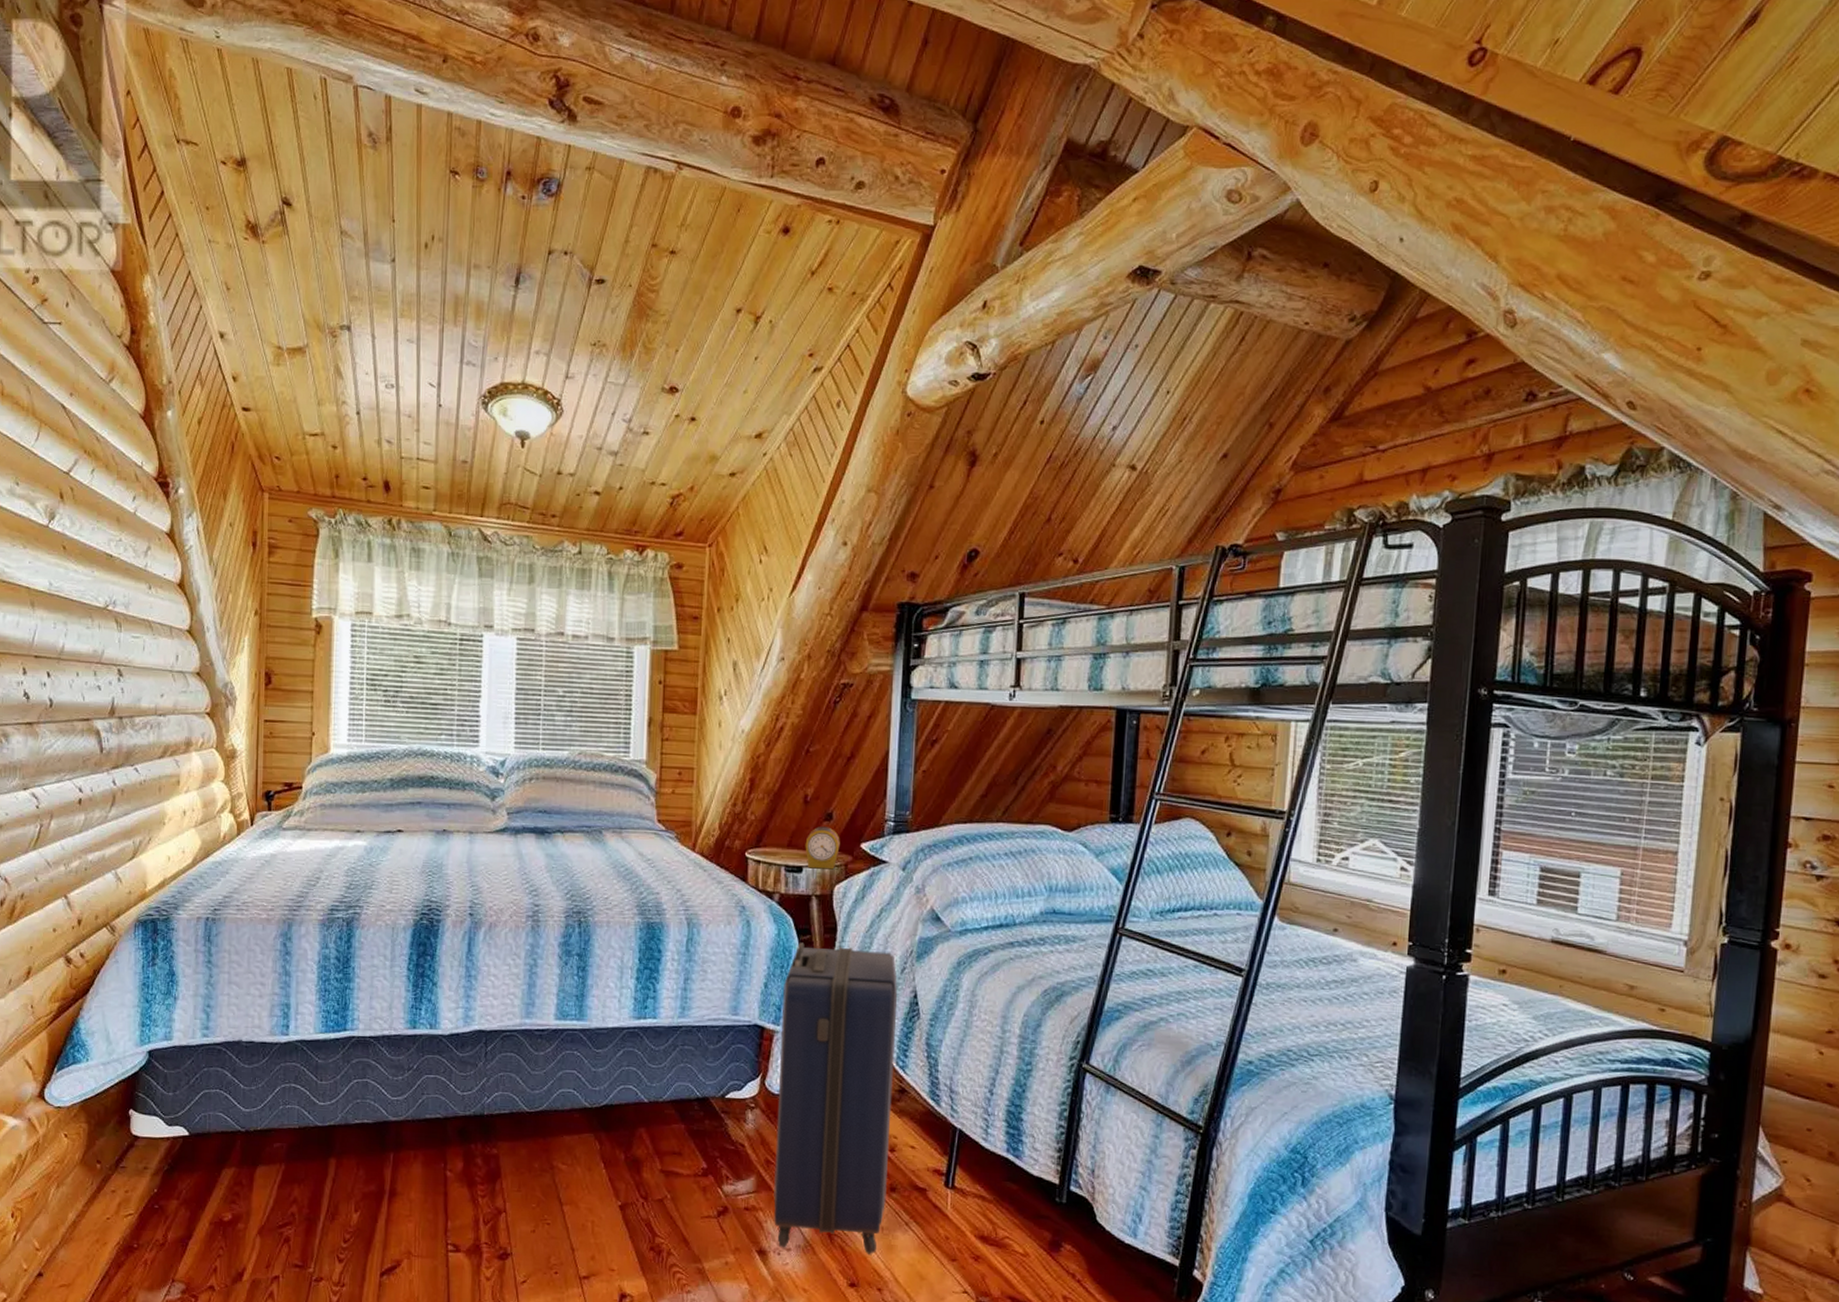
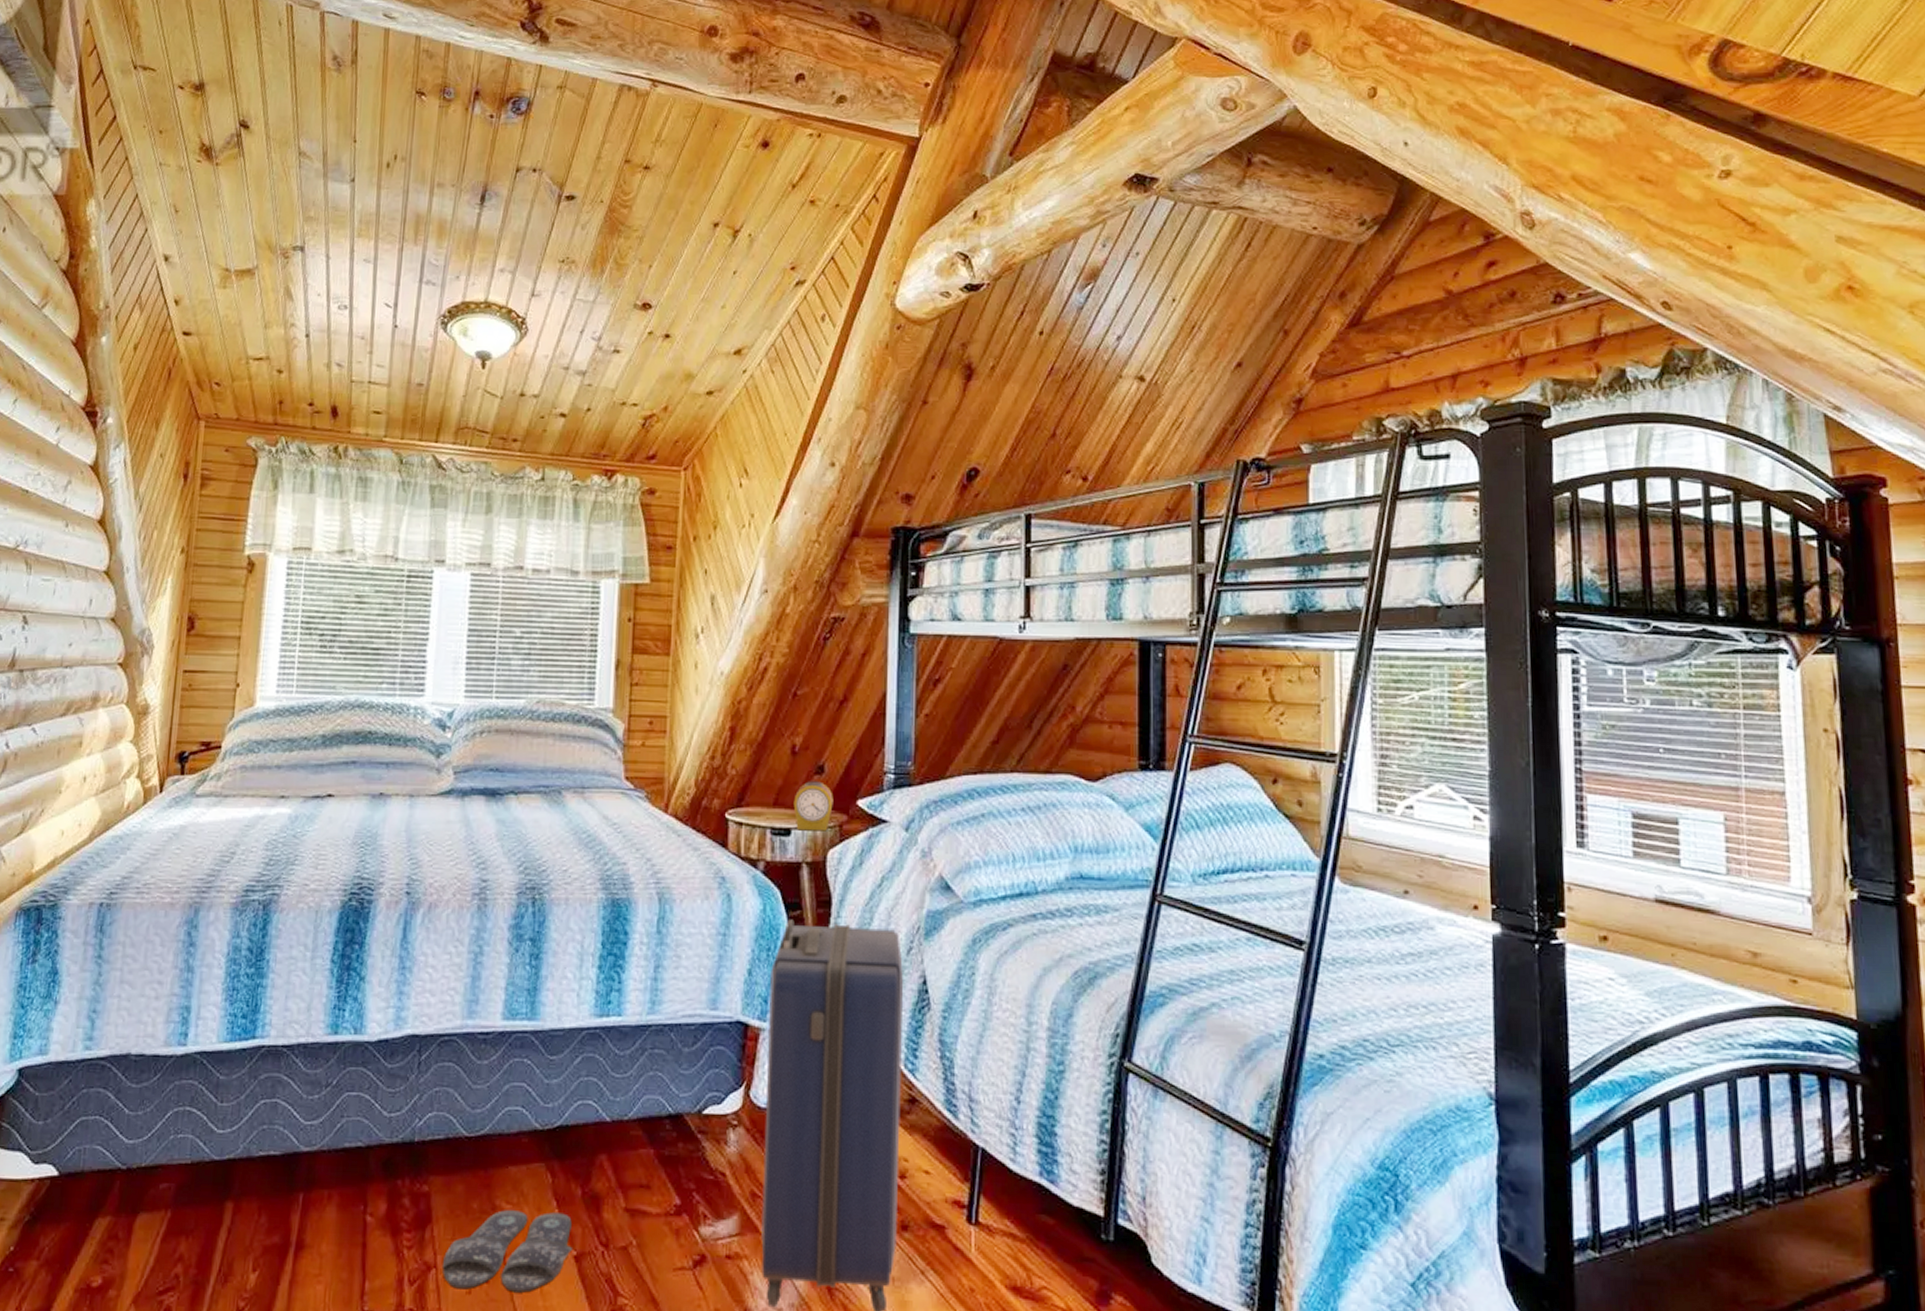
slippers: none [510,1169,619,1233] -> present [441,1210,573,1293]

